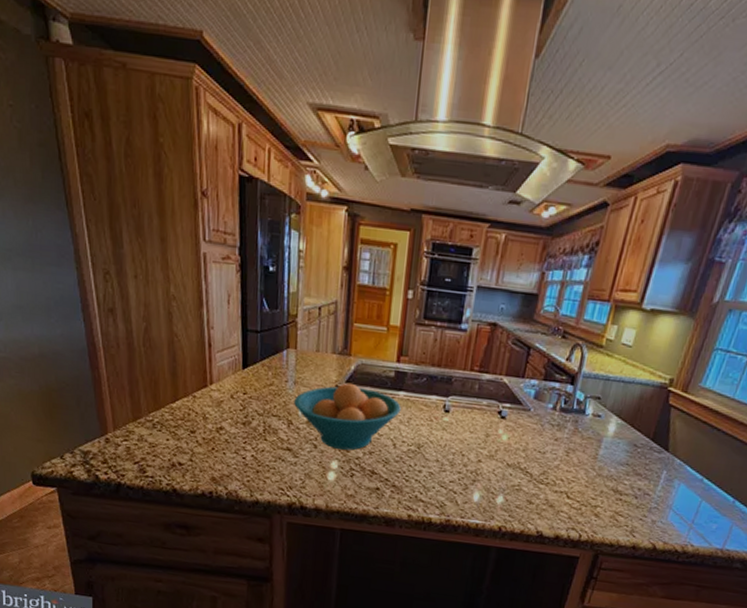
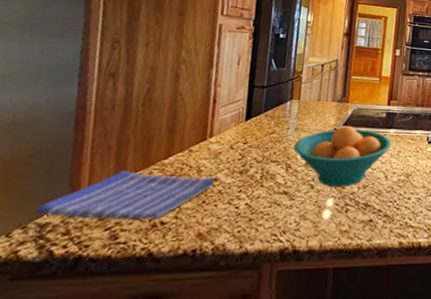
dish towel: none [77,410,221,459] -> present [35,171,215,219]

